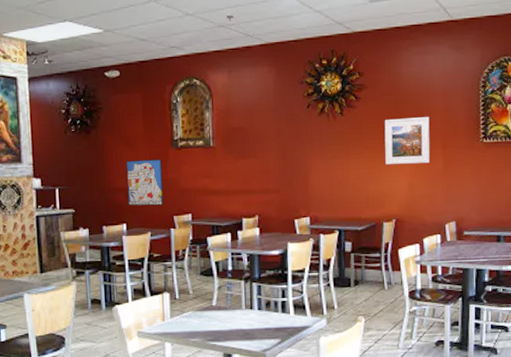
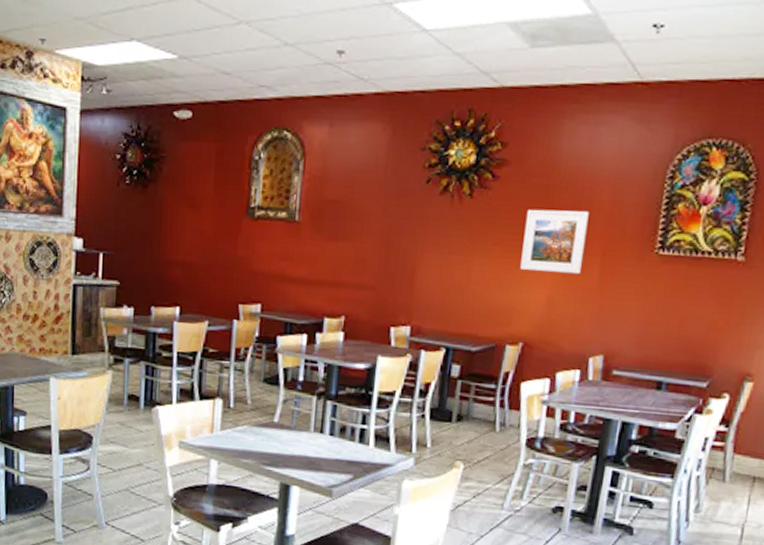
wall art: present [126,159,164,206] -> none [184,227,232,289]

